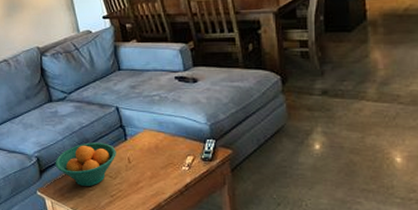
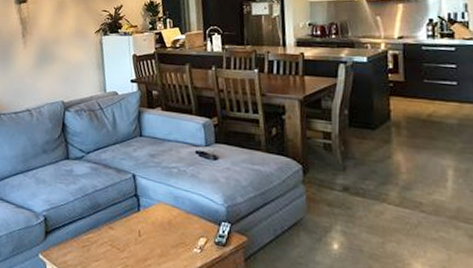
fruit bowl: present [55,142,116,187] -> none [62,208,128,257]

